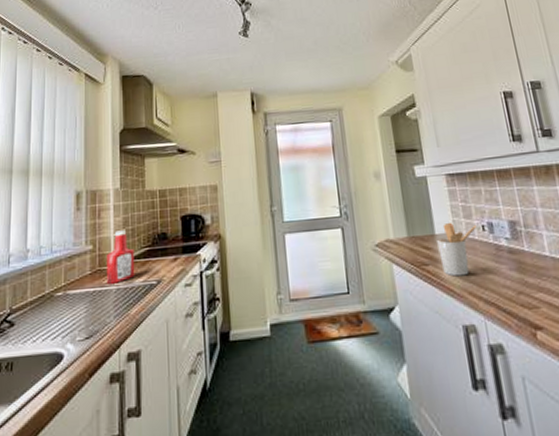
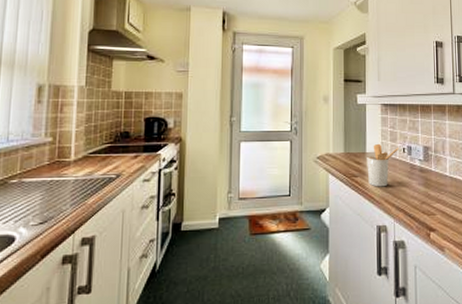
ketchup bottle: present [107,230,135,284] -> none [65,126,96,175]

